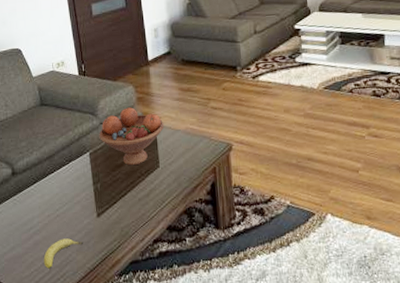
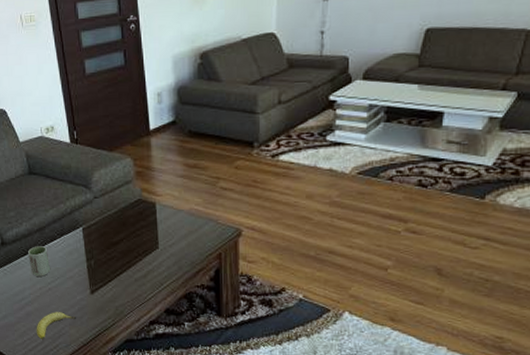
cup: none [38,173,58,205] -> present [28,246,50,278]
fruit bowl: present [99,107,164,166] -> none [93,182,166,245]

